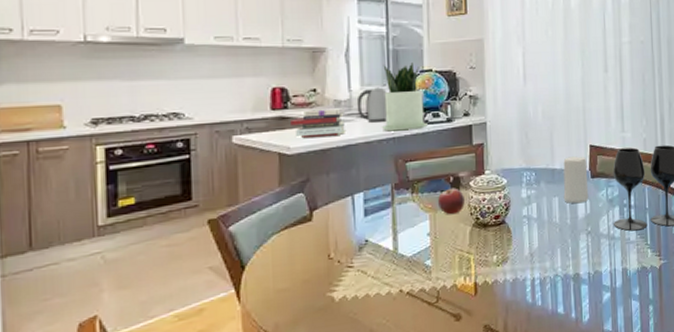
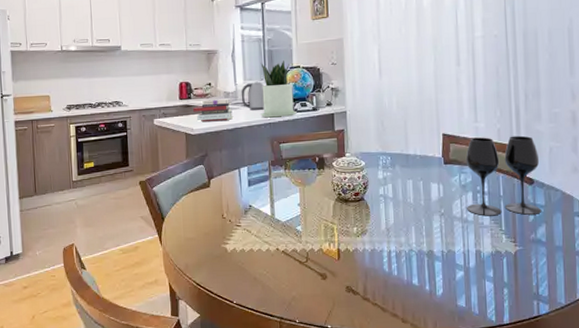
fruit: present [437,188,465,215] -> none [305,167,328,190]
candle: present [563,156,589,204] -> none [417,143,442,187]

